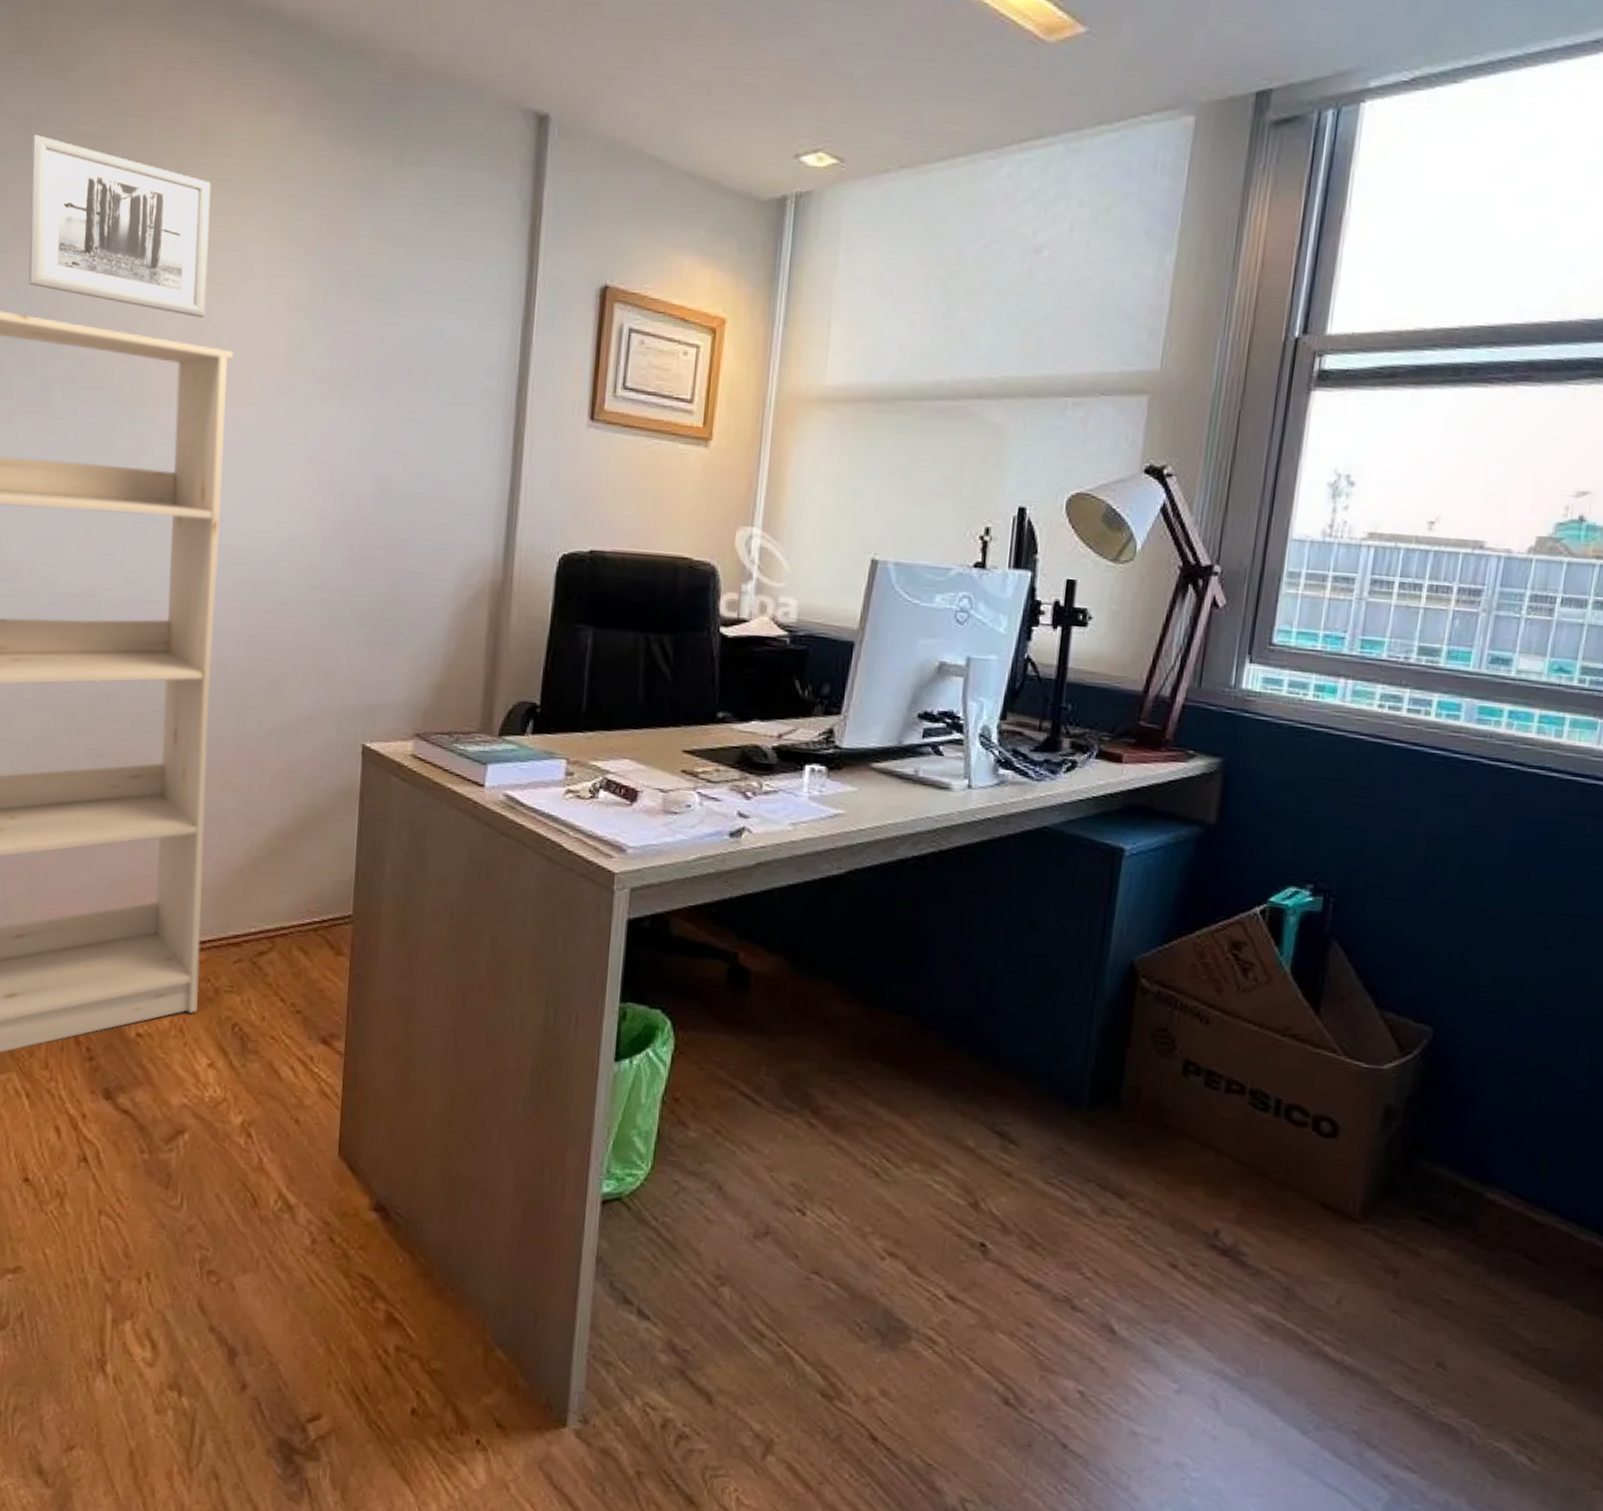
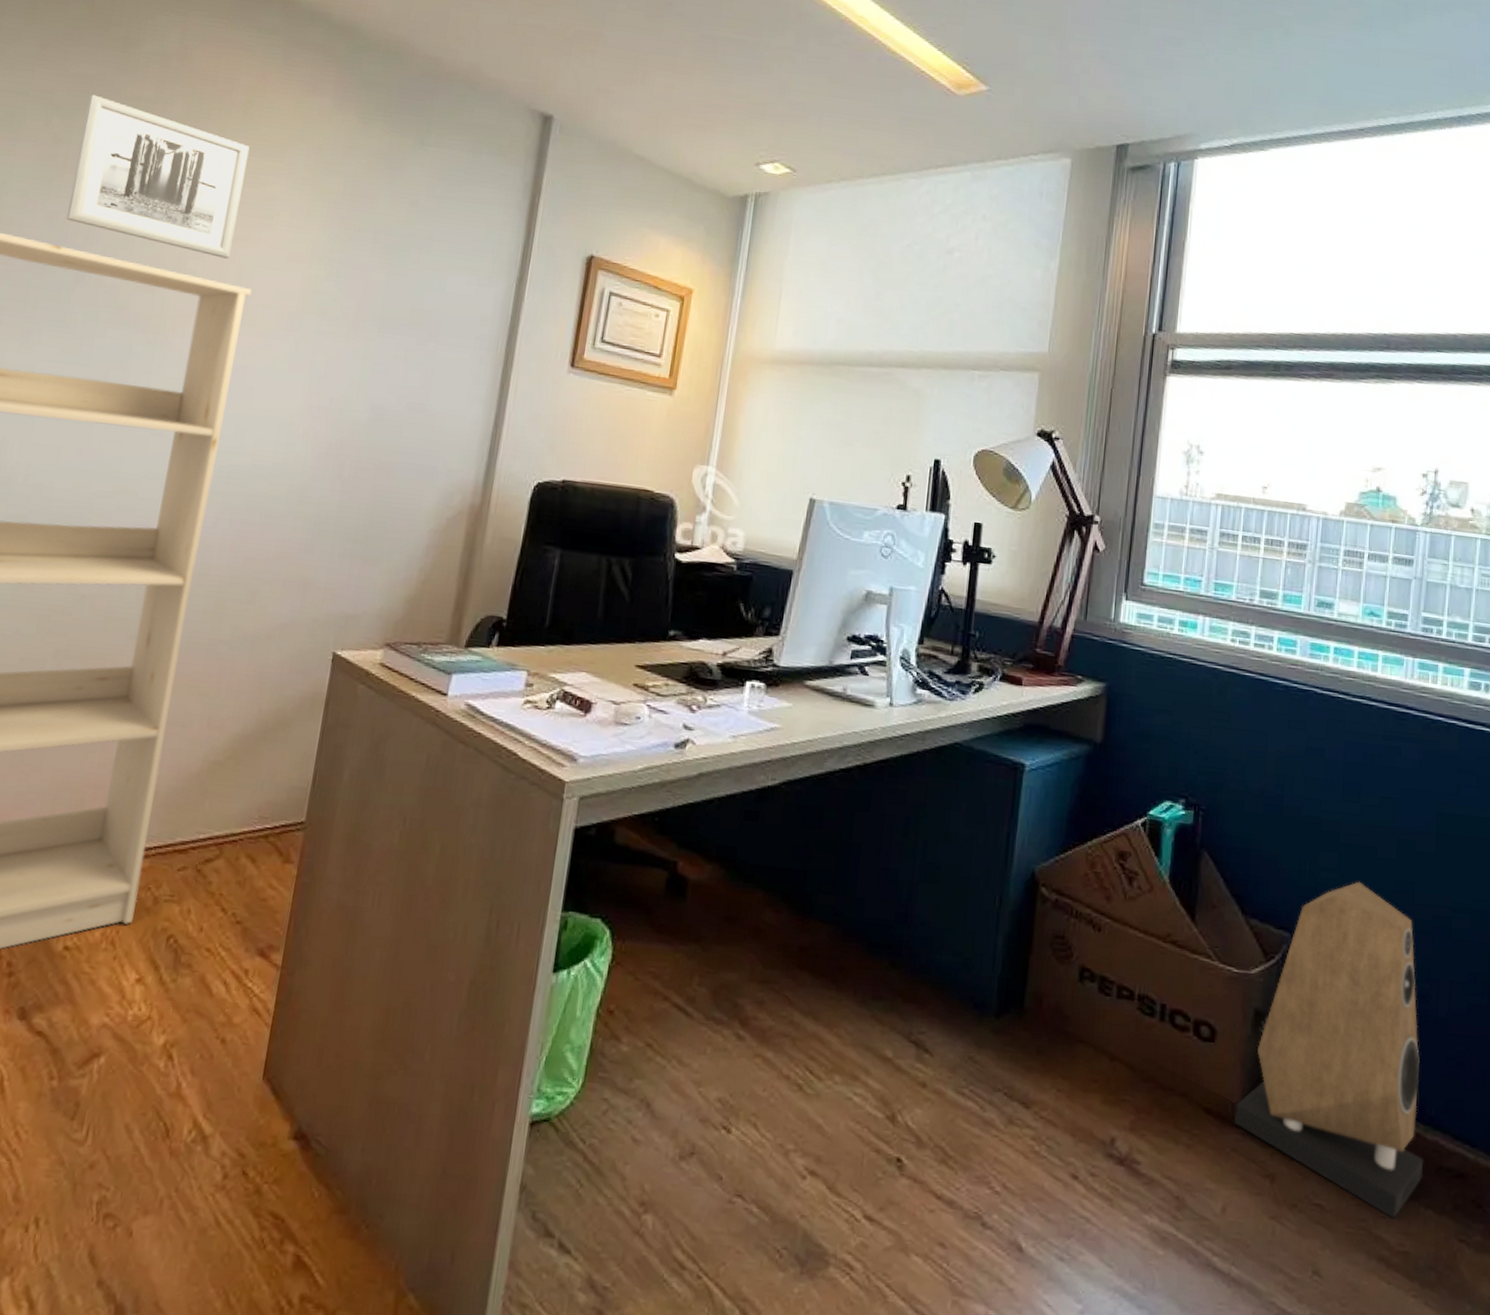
speaker: none [1355,972,1584,1317] -> present [1234,881,1424,1219]

